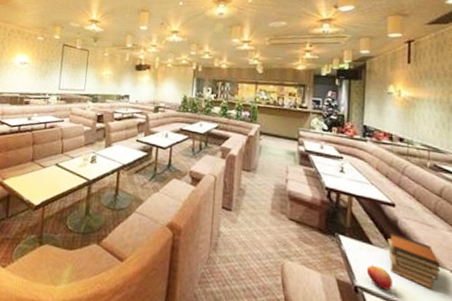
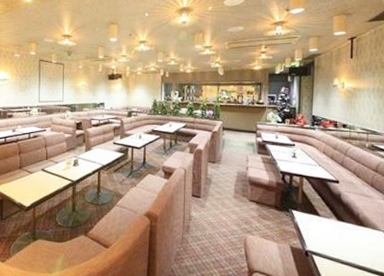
apple: present [366,264,392,291] -> none [315,231,336,252]
book stack: present [387,232,441,289] -> none [332,204,376,248]

